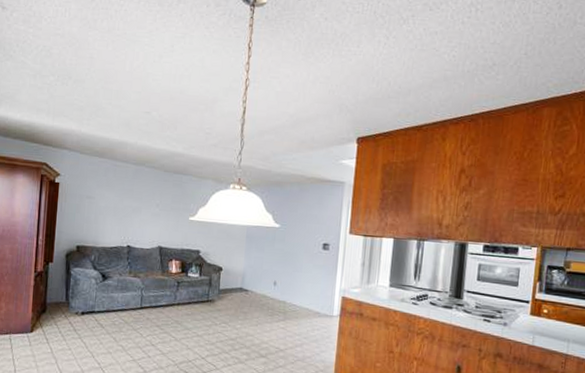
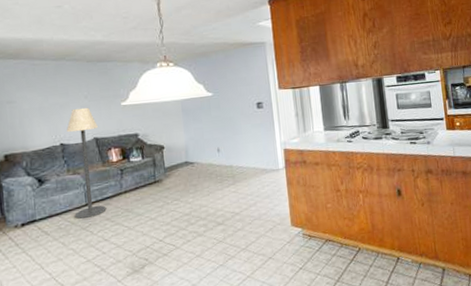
floor lamp: none [129,214,164,321] -> present [67,107,107,219]

